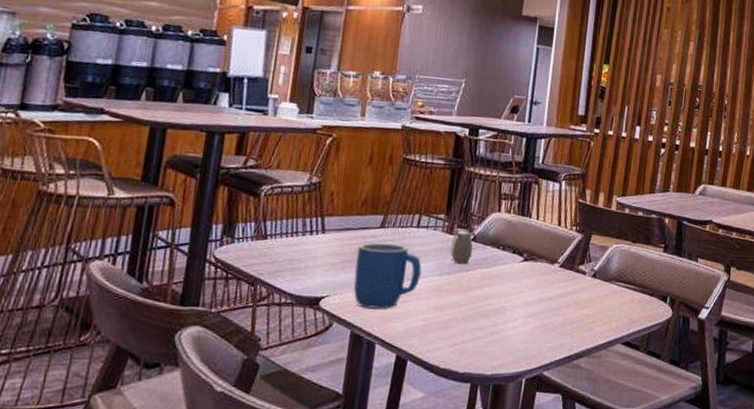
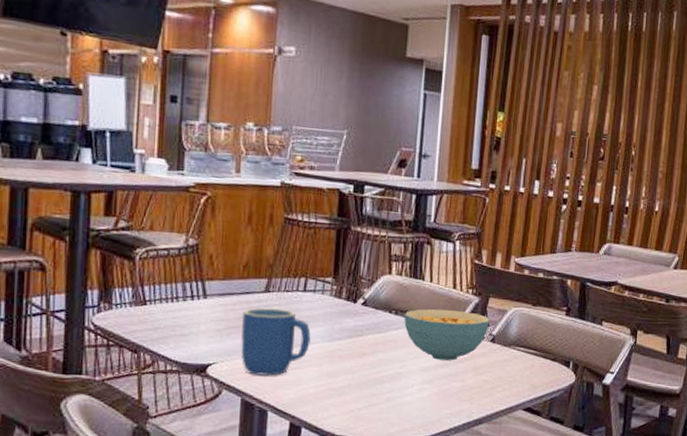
salt and pepper shaker: present [450,228,473,265] -> none [340,292,364,330]
cereal bowl: none [510,245,592,295] -> present [403,309,490,361]

